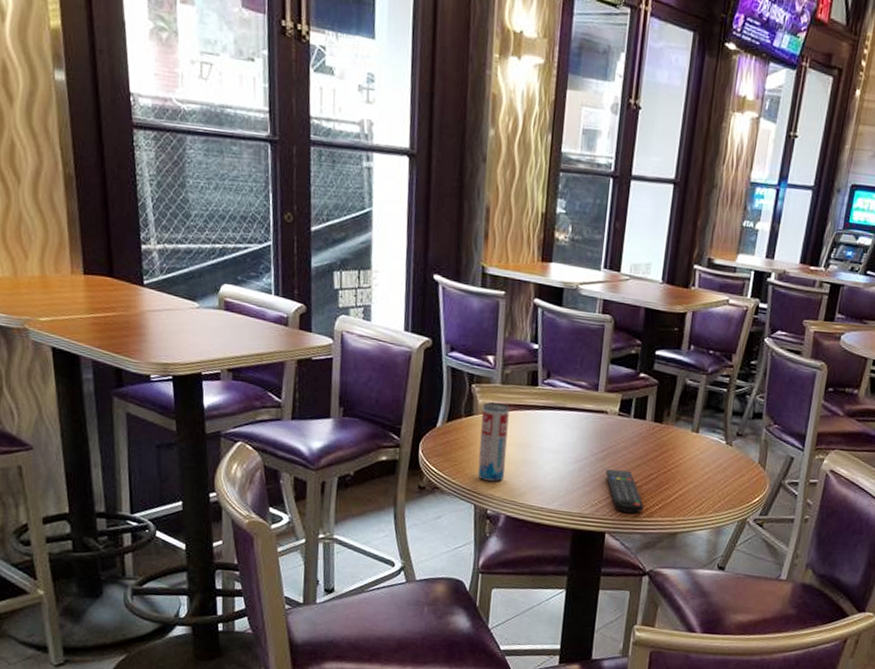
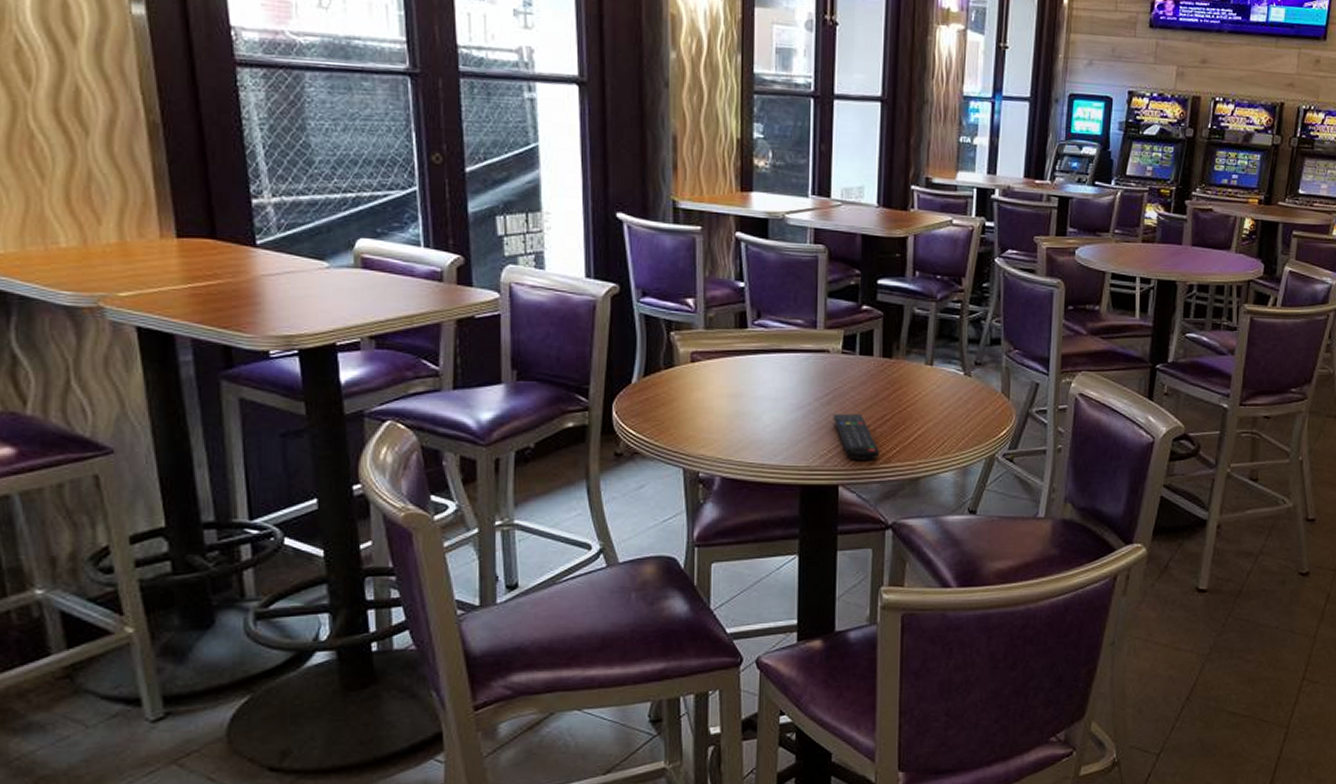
beverage can: present [477,402,510,482] -> none [684,351,717,440]

